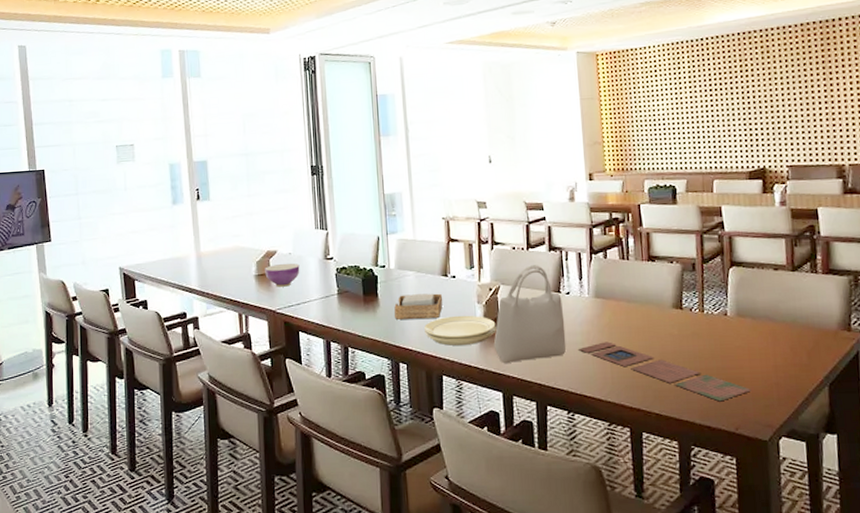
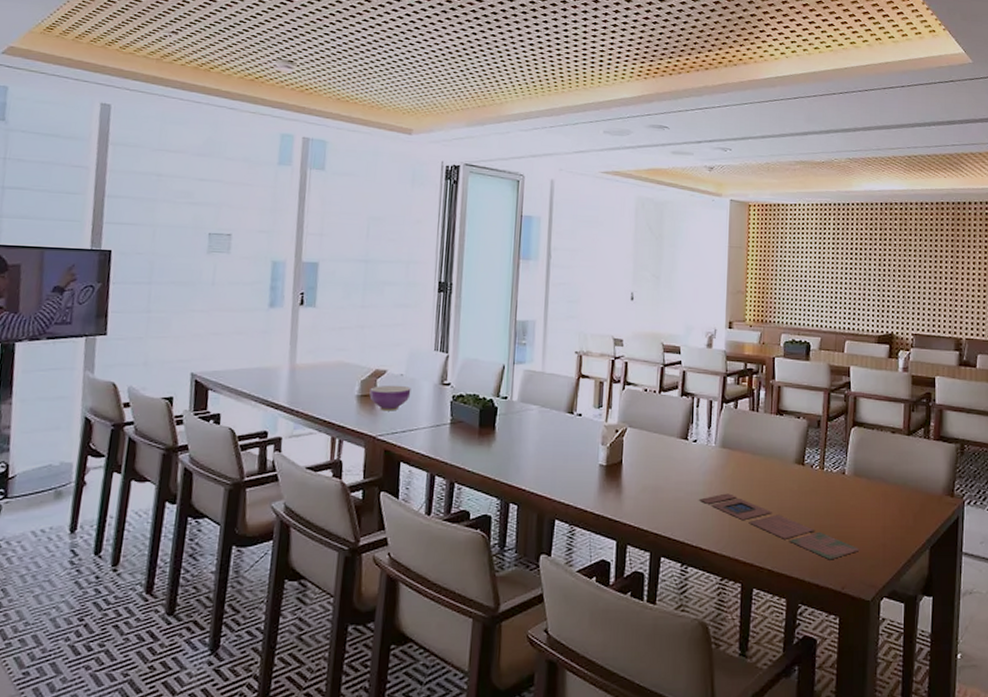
napkin holder: present [394,293,443,320] -> none [511,430,566,458]
plate: present [424,315,496,346] -> none [541,456,618,489]
handbag: present [493,265,567,363] -> none [613,409,689,510]

